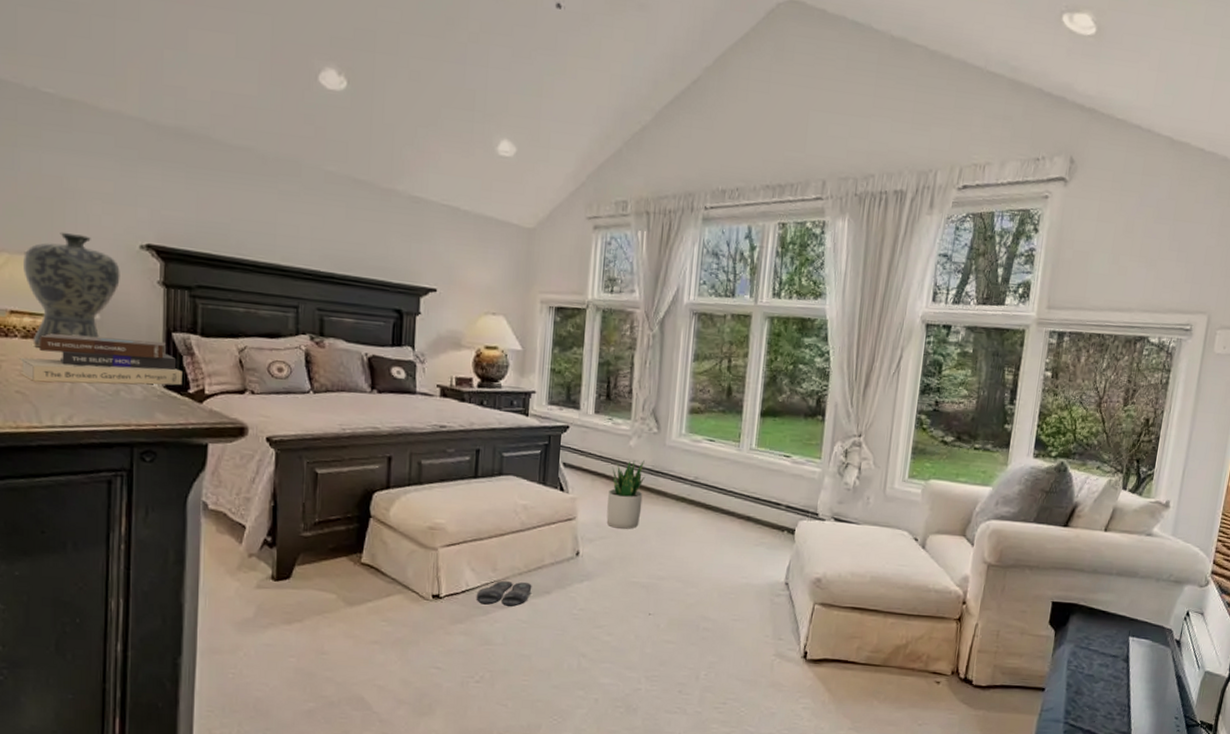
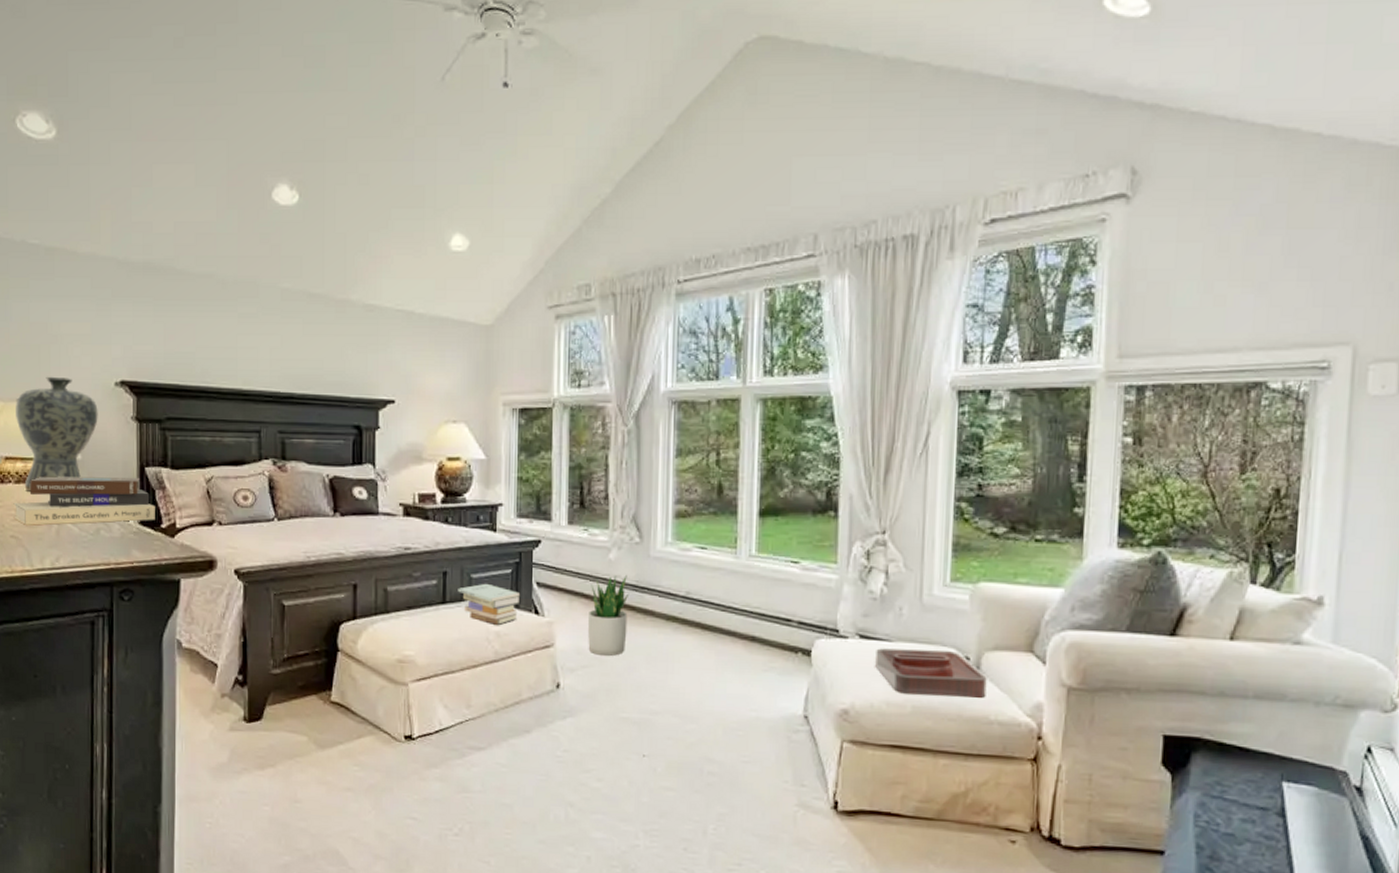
slippers: present [477,580,532,606] -> none [451,718,510,748]
books: none [489,461,548,500] -> present [458,583,521,626]
decorative tray: none [845,529,929,571] -> present [875,648,987,698]

